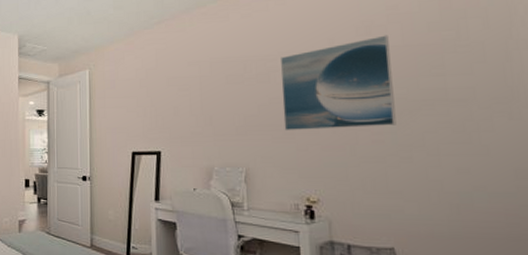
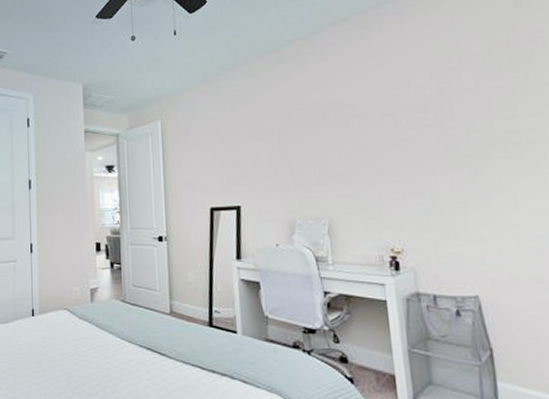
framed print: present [279,35,396,131] -> none [357,78,474,180]

